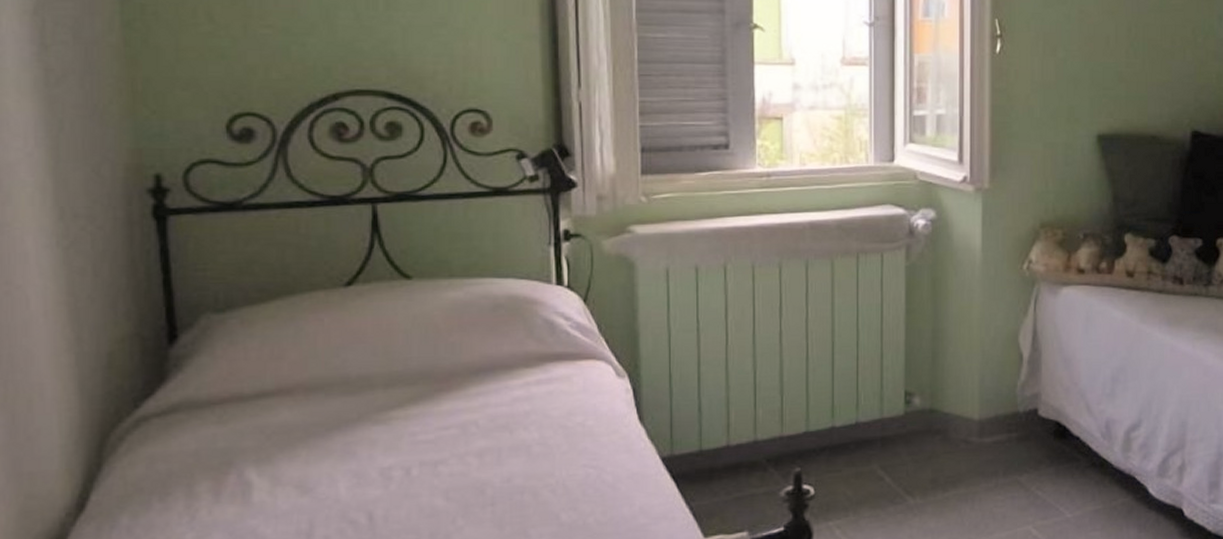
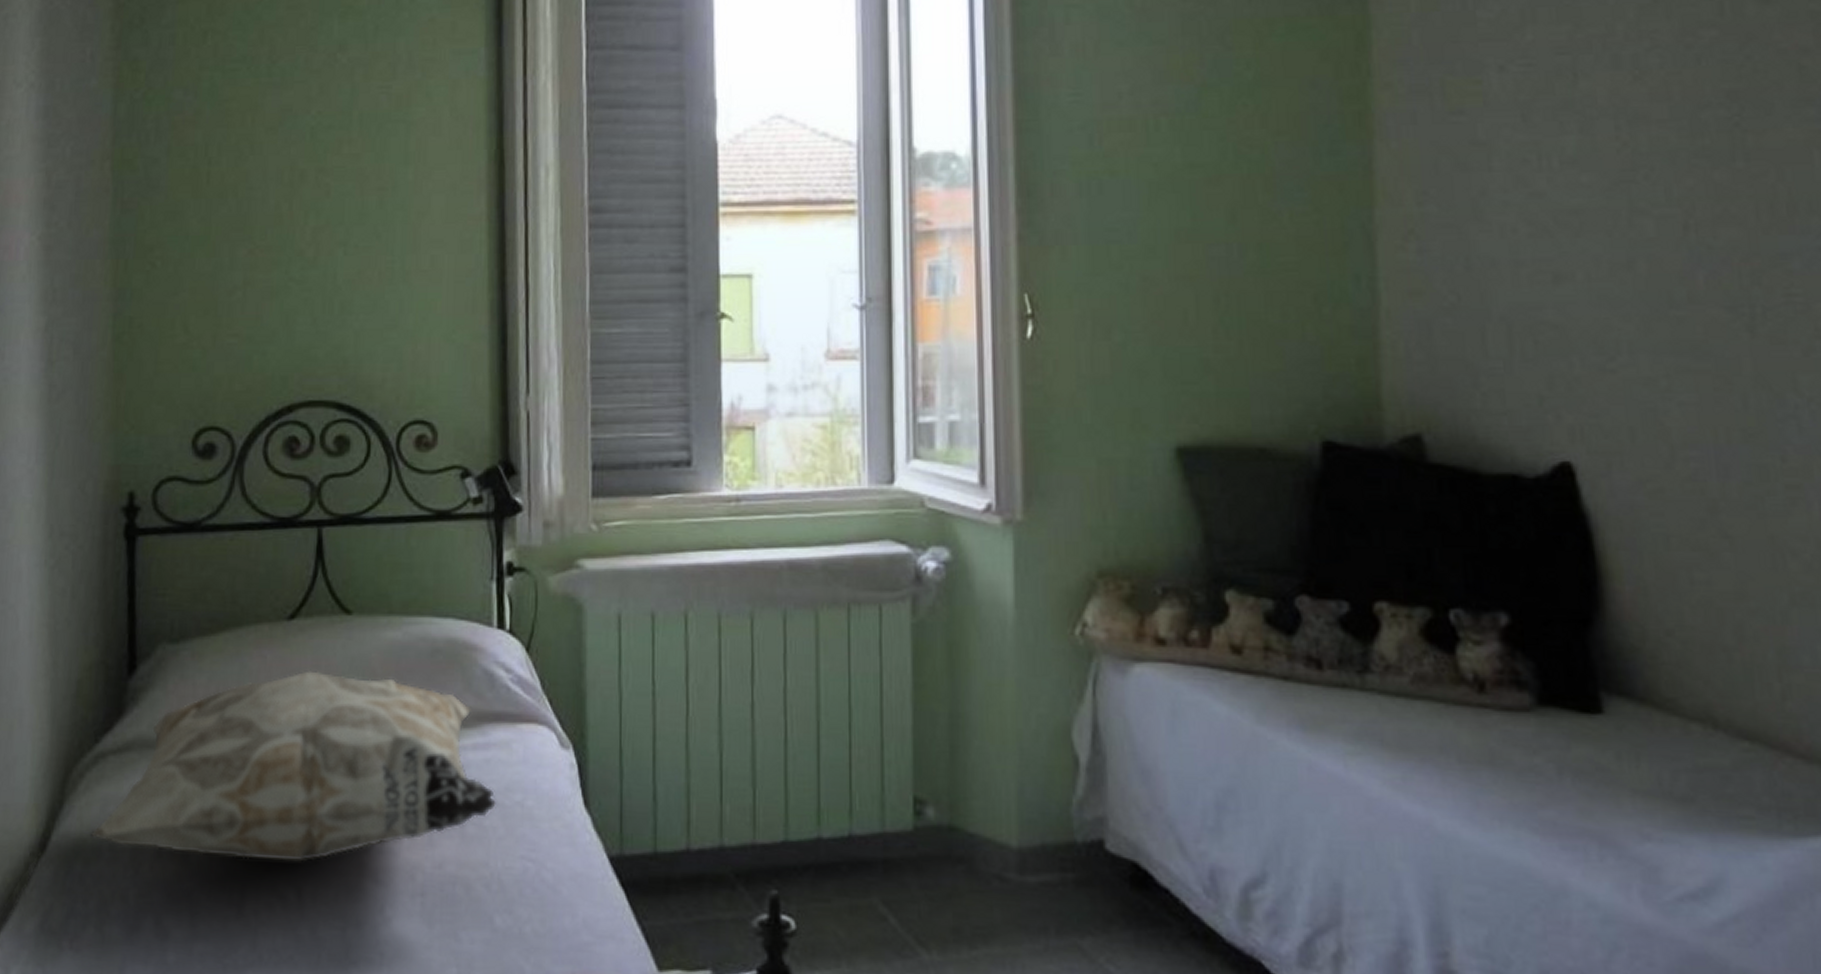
decorative pillow: none [136,329,559,497] -> present [90,671,496,862]

